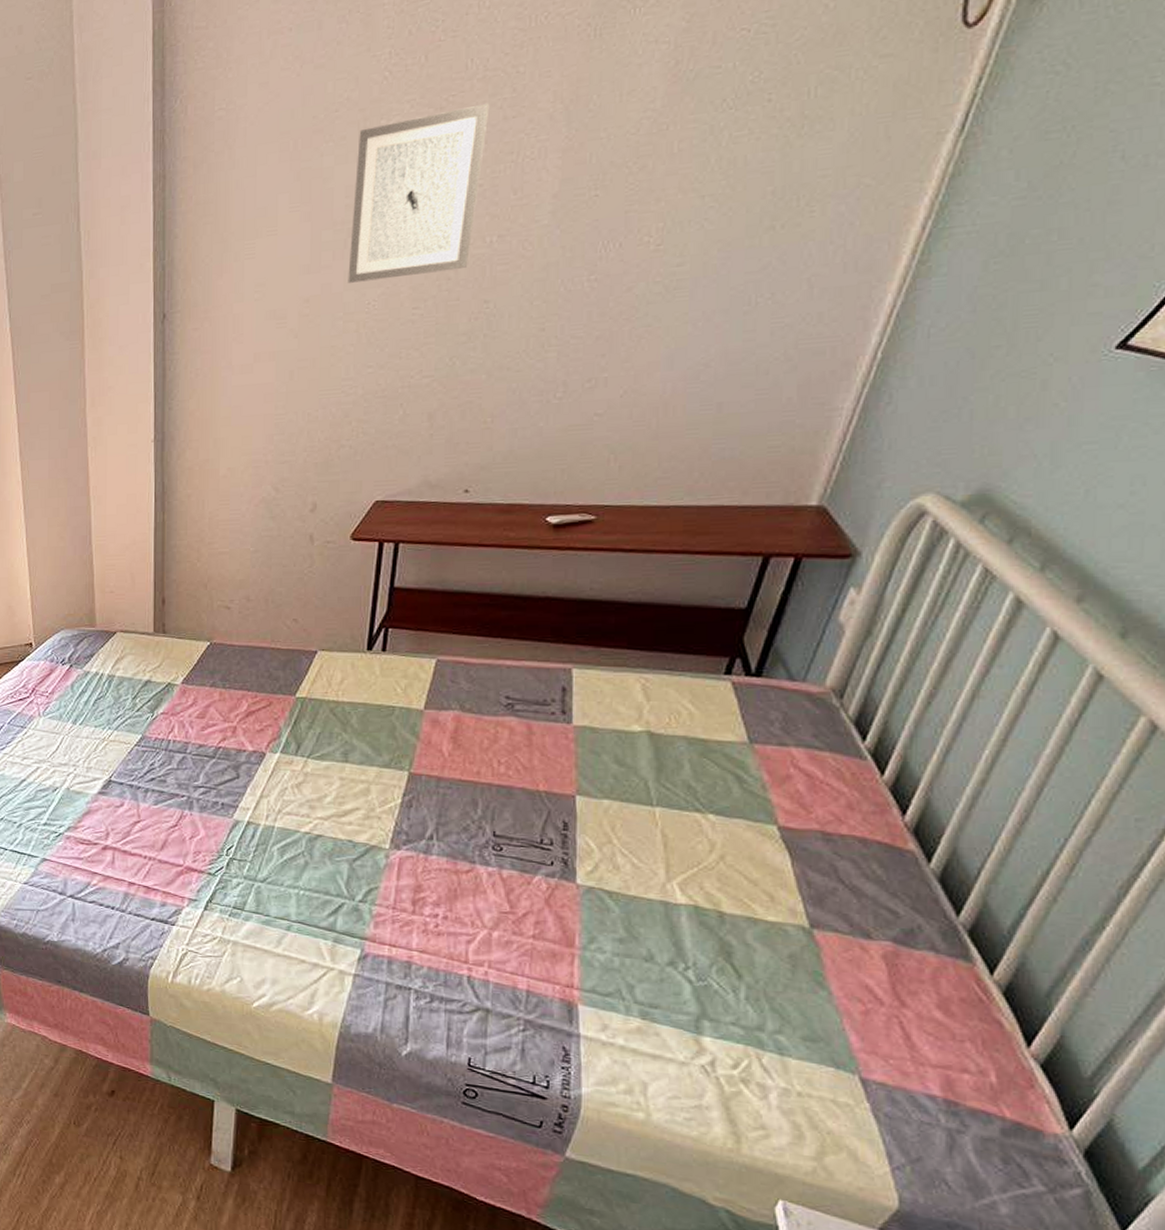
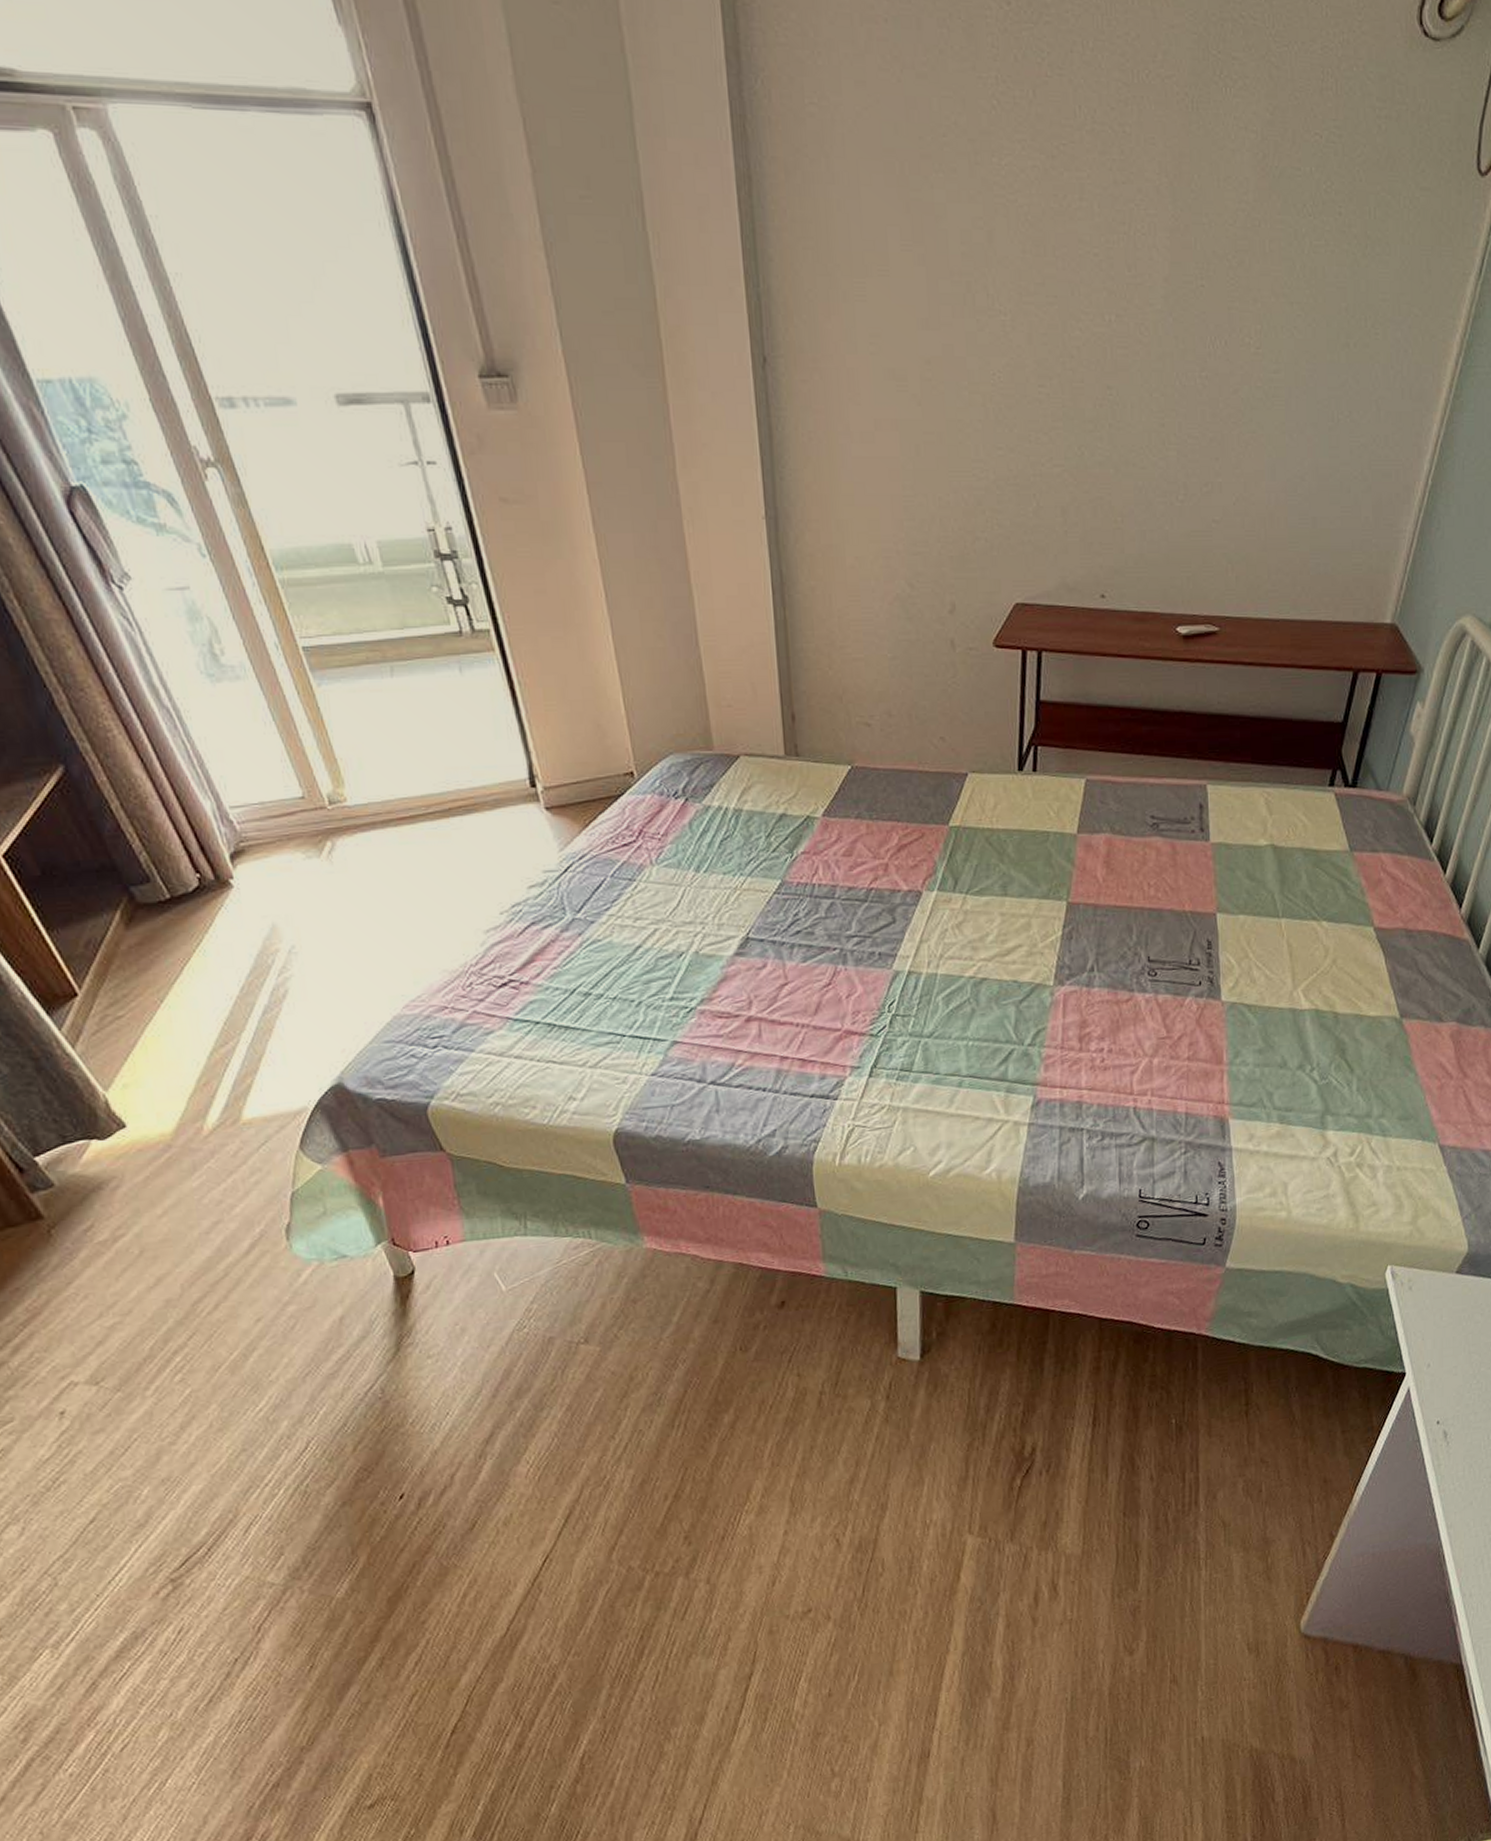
wall art: present [348,103,490,283] -> none [969,161,1100,348]

